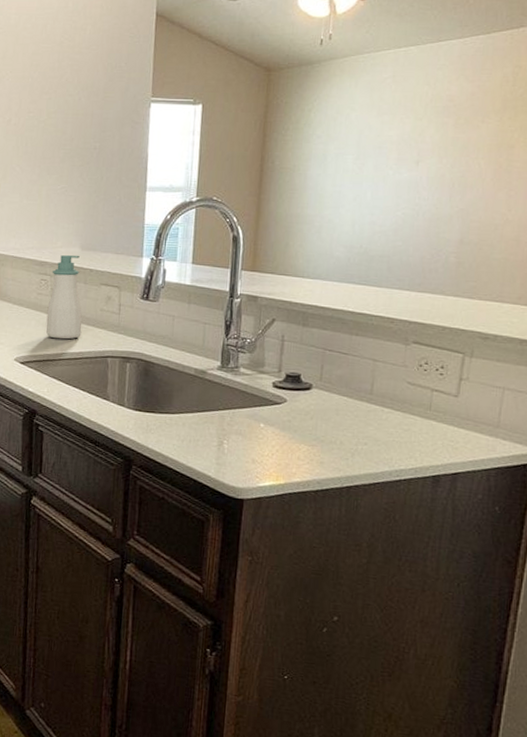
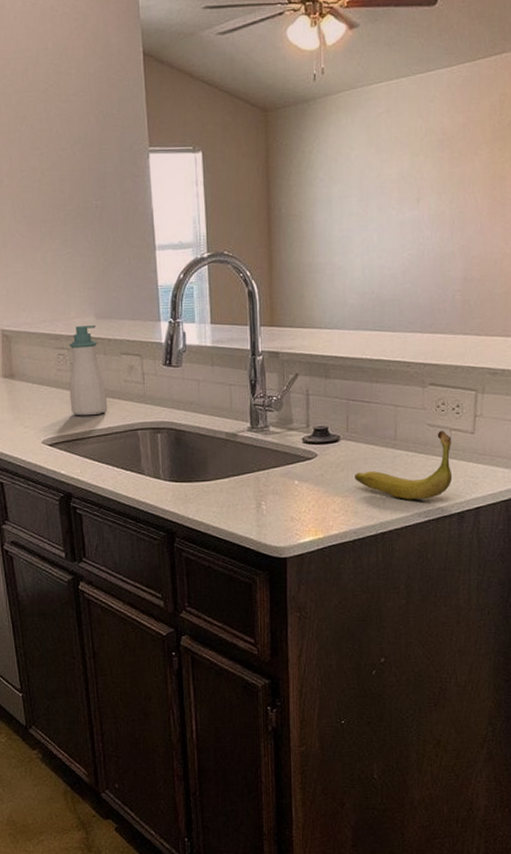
banana: none [324,390,433,458] -> present [355,431,453,500]

